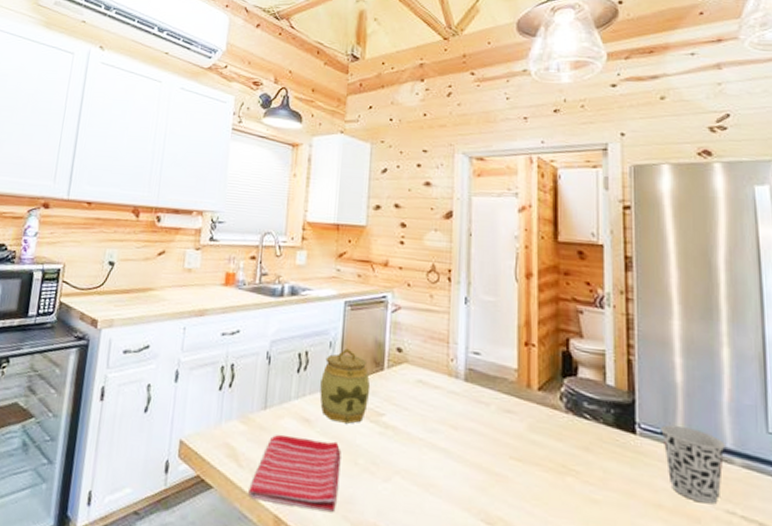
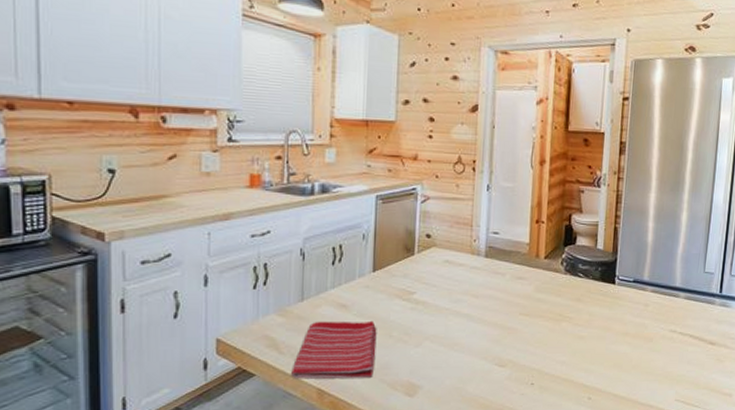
jar: present [320,348,371,424] -> none [355,239,403,304]
cup: present [660,424,725,505] -> none [633,274,676,327]

